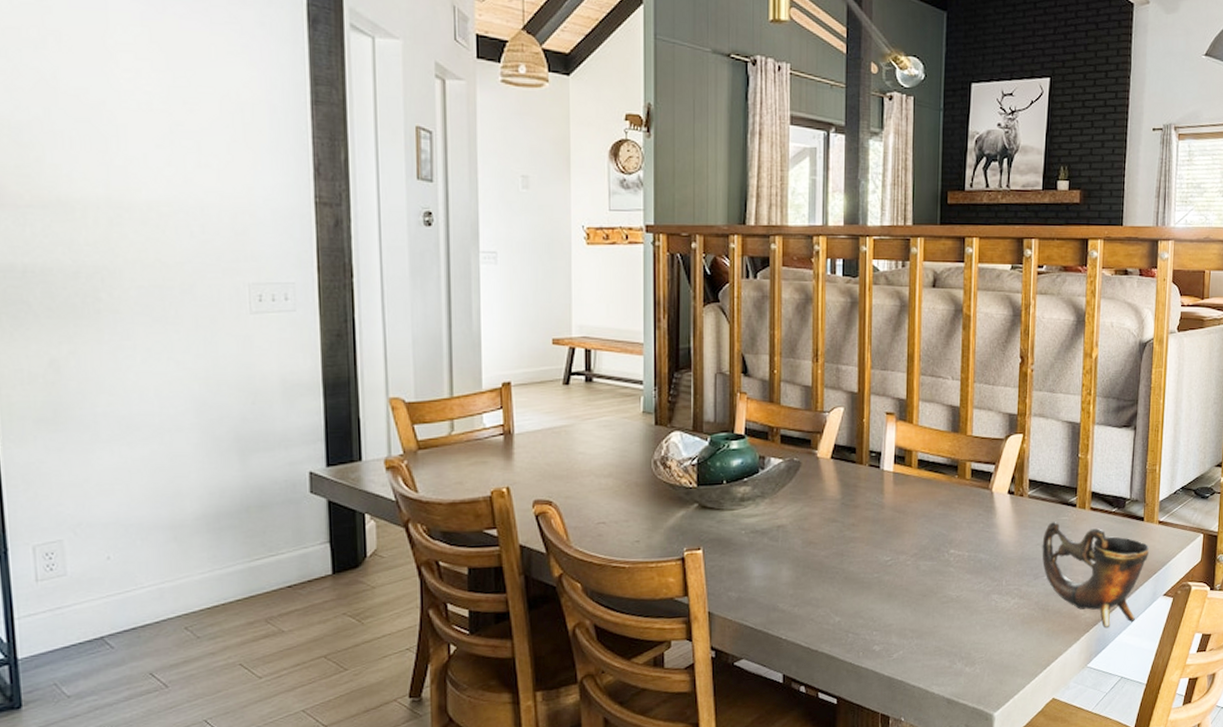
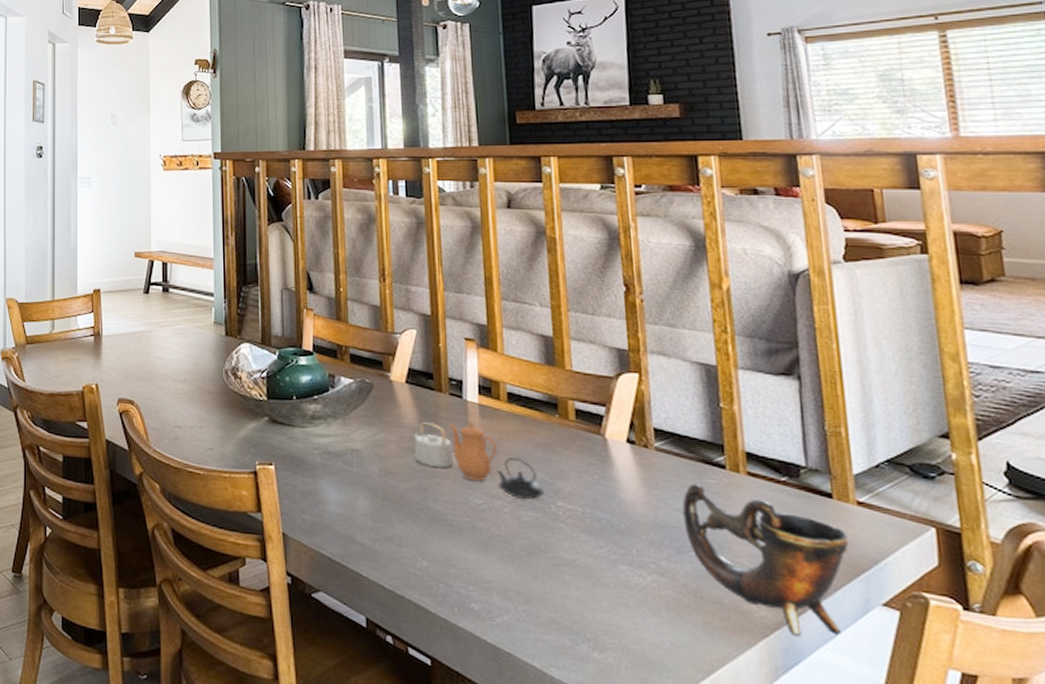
teapot: none [833,488,940,552] -> present [412,420,544,500]

